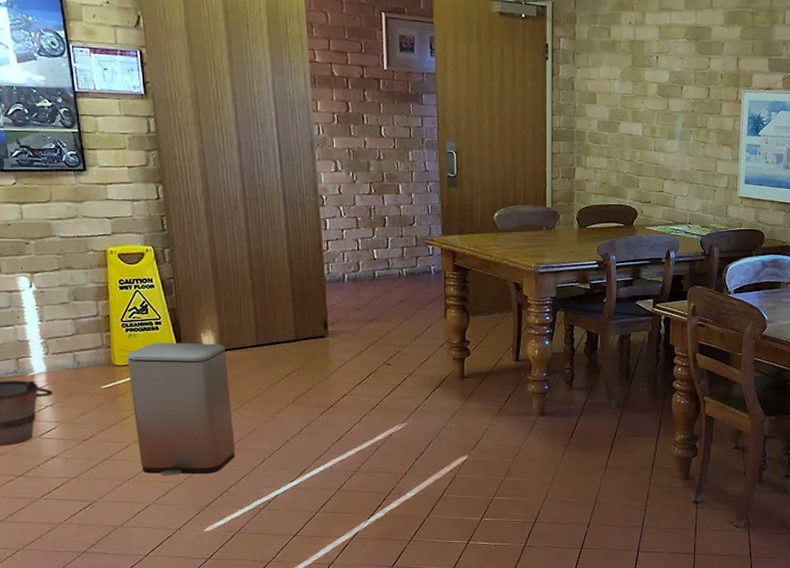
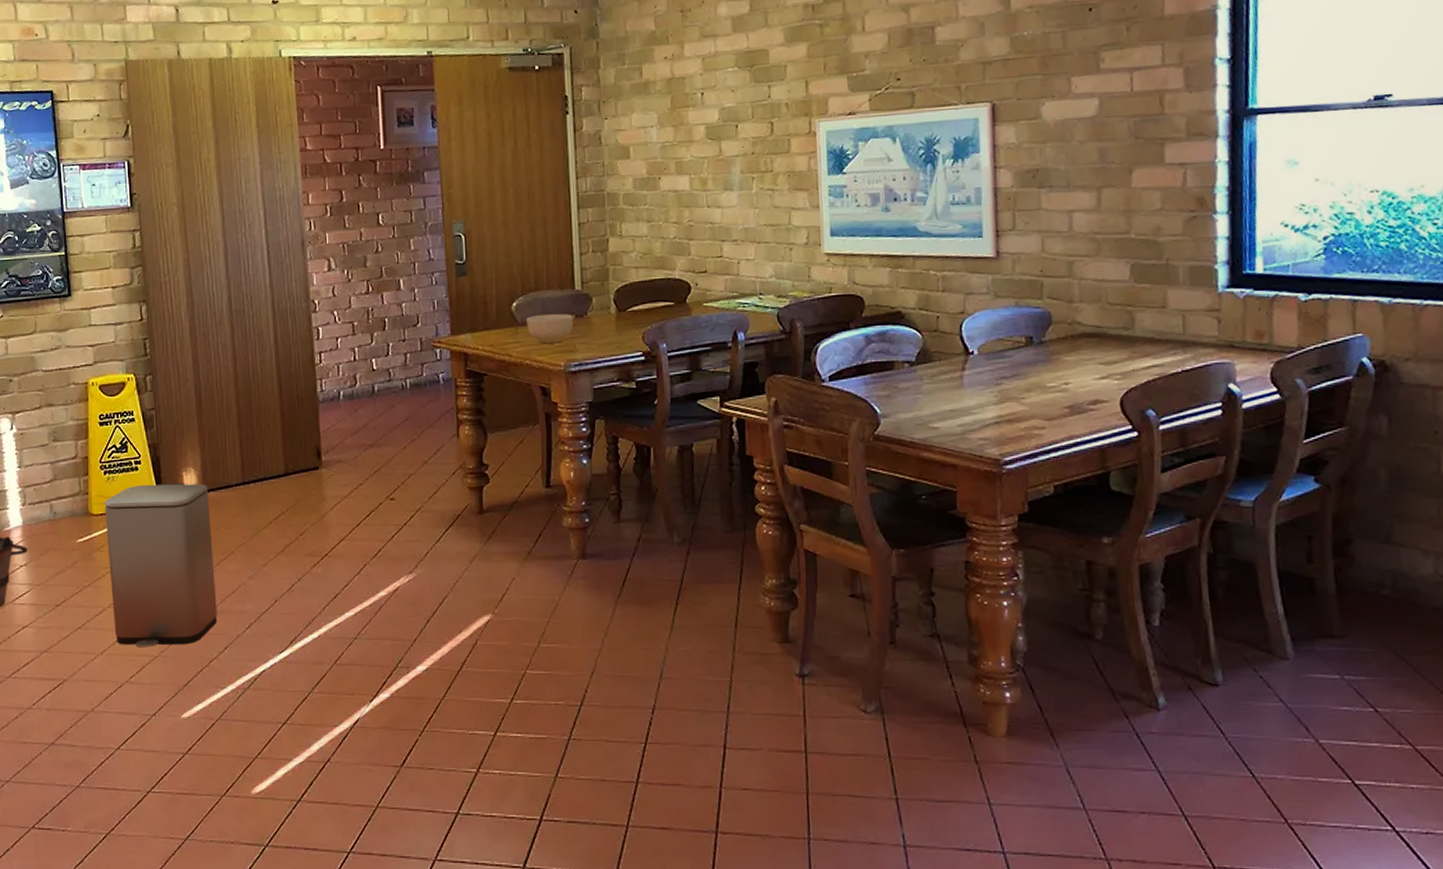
bowl: none [505,224,544,249] -> present [526,313,574,344]

